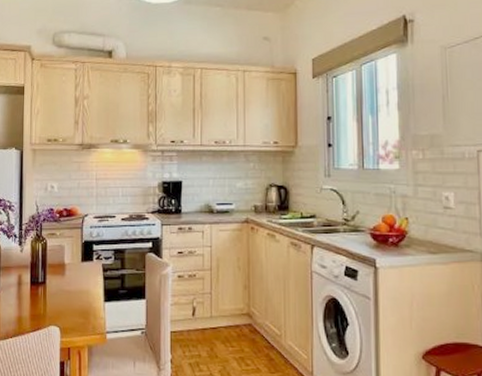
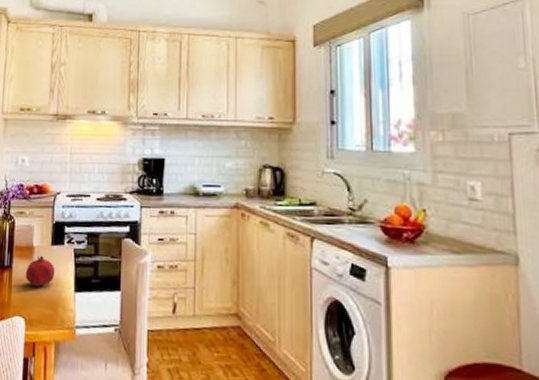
fruit: none [58,272,86,299] -> present [25,256,56,287]

